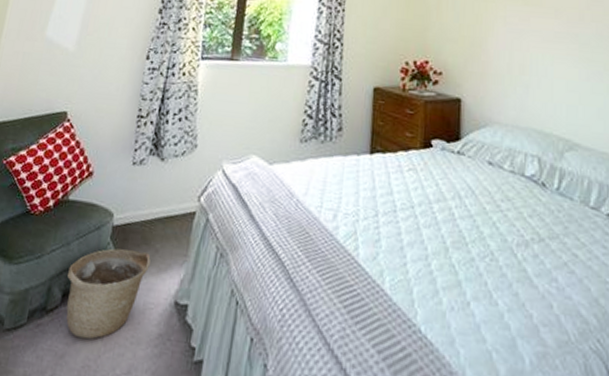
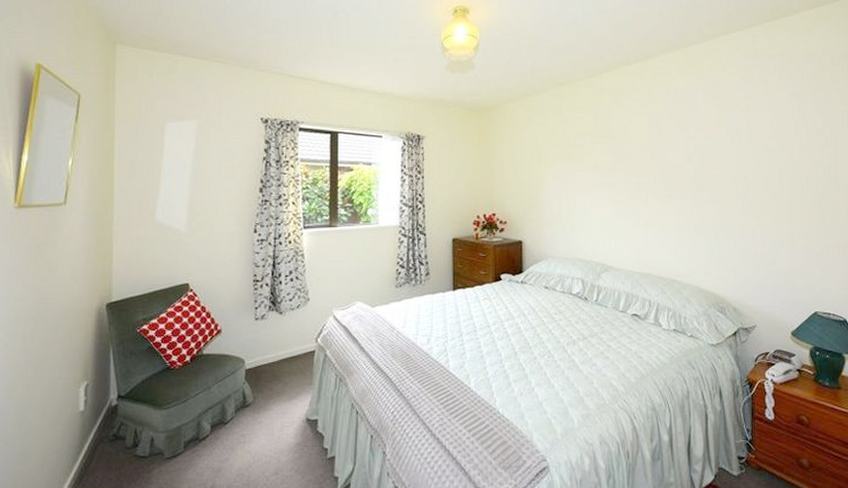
basket: present [66,248,151,339] -> none [213,385,282,456]

